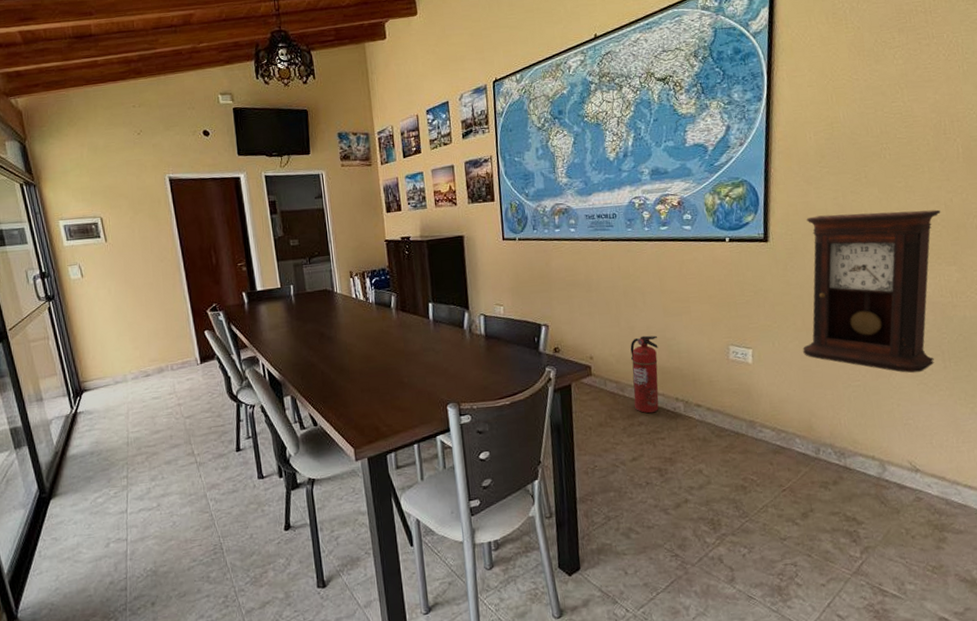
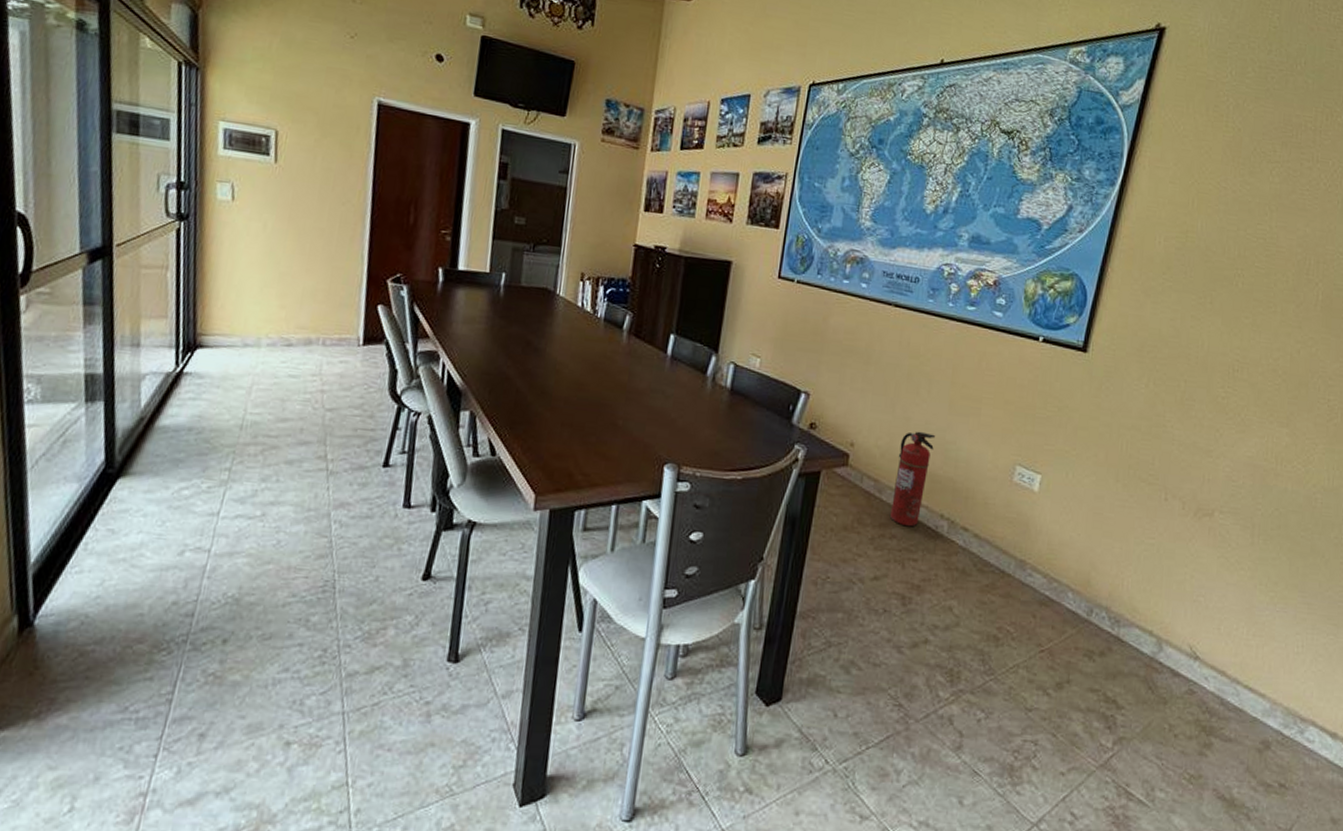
pendulum clock: present [803,209,941,374] -> none [1098,334,1285,544]

